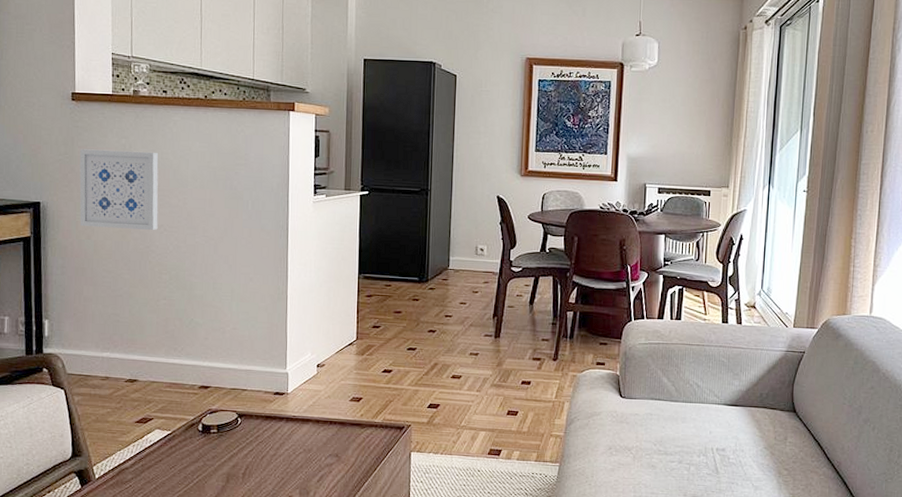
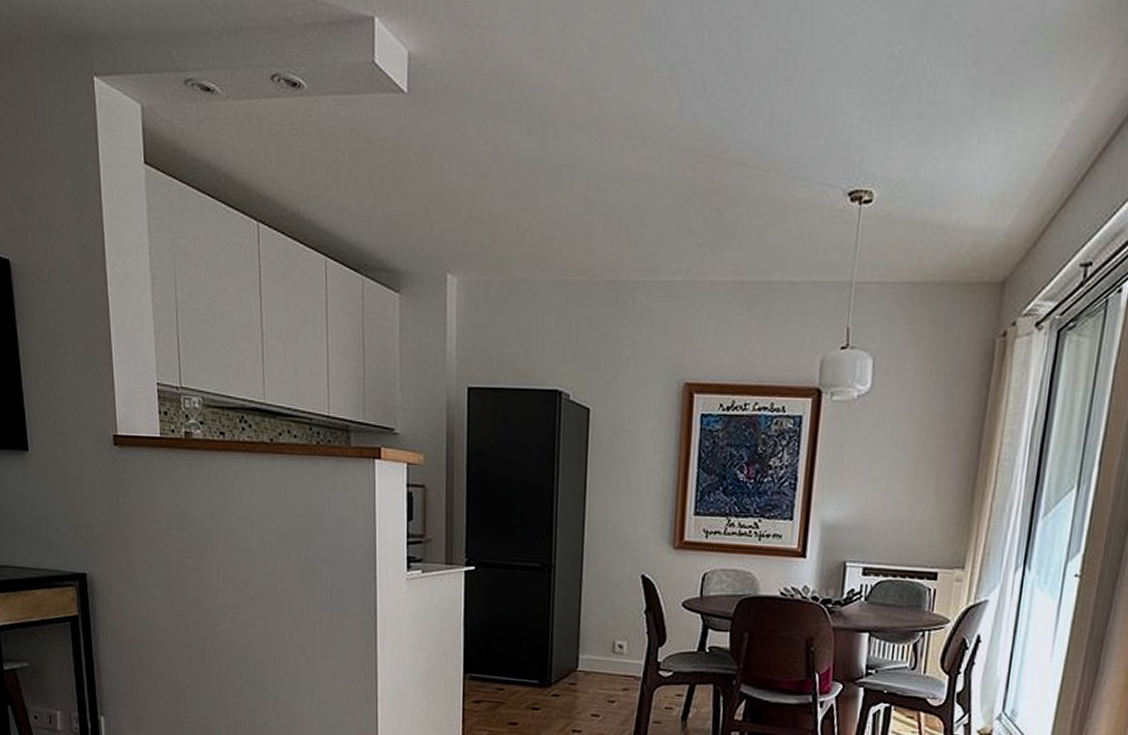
wall art: present [79,149,159,230] -> none [126,507,222,611]

